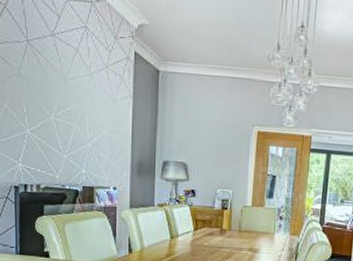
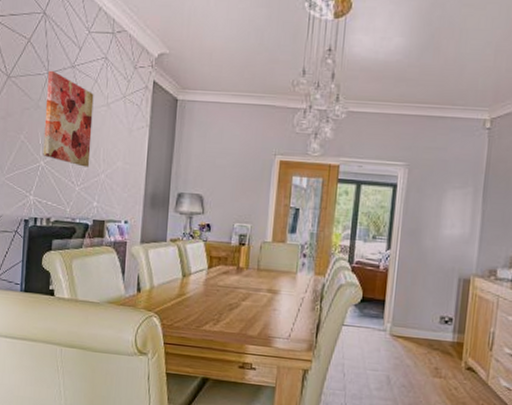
wall art: none [27,38,76,136] -> present [43,70,94,167]

